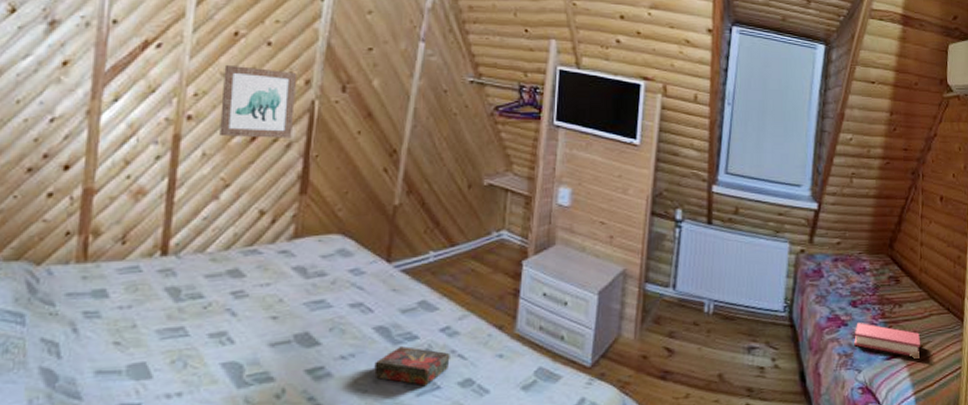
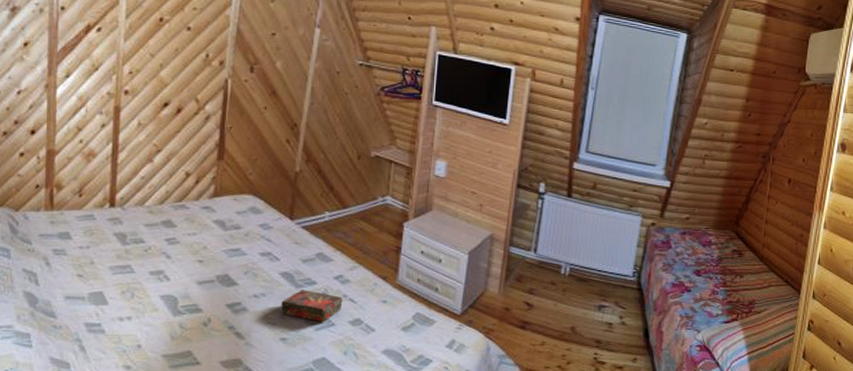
wall art: present [220,64,297,138] -> none [151,46,213,112]
hardback book: present [854,323,920,356] -> none [696,290,758,321]

